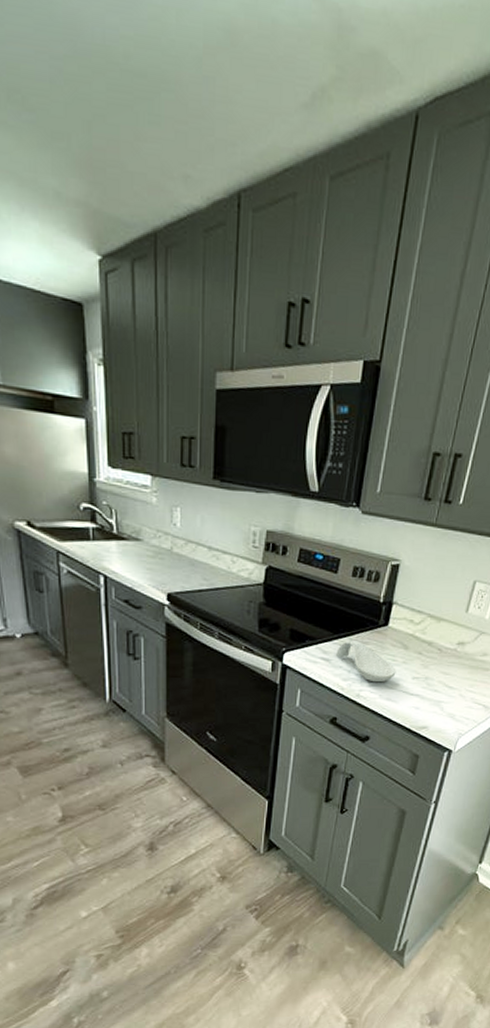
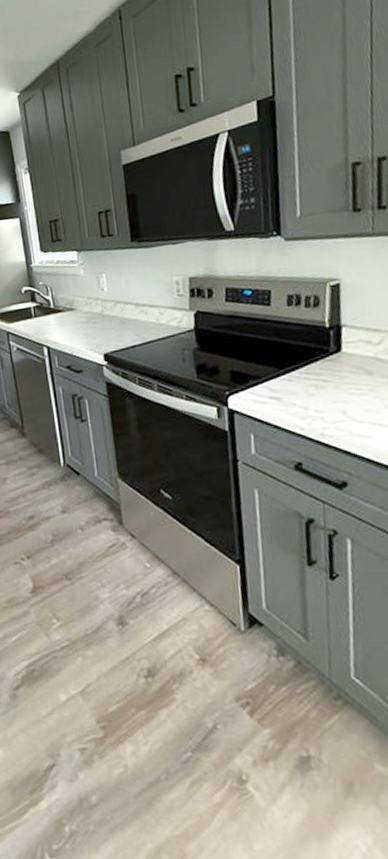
spoon rest: present [336,640,396,683] -> none [286,373,364,418]

